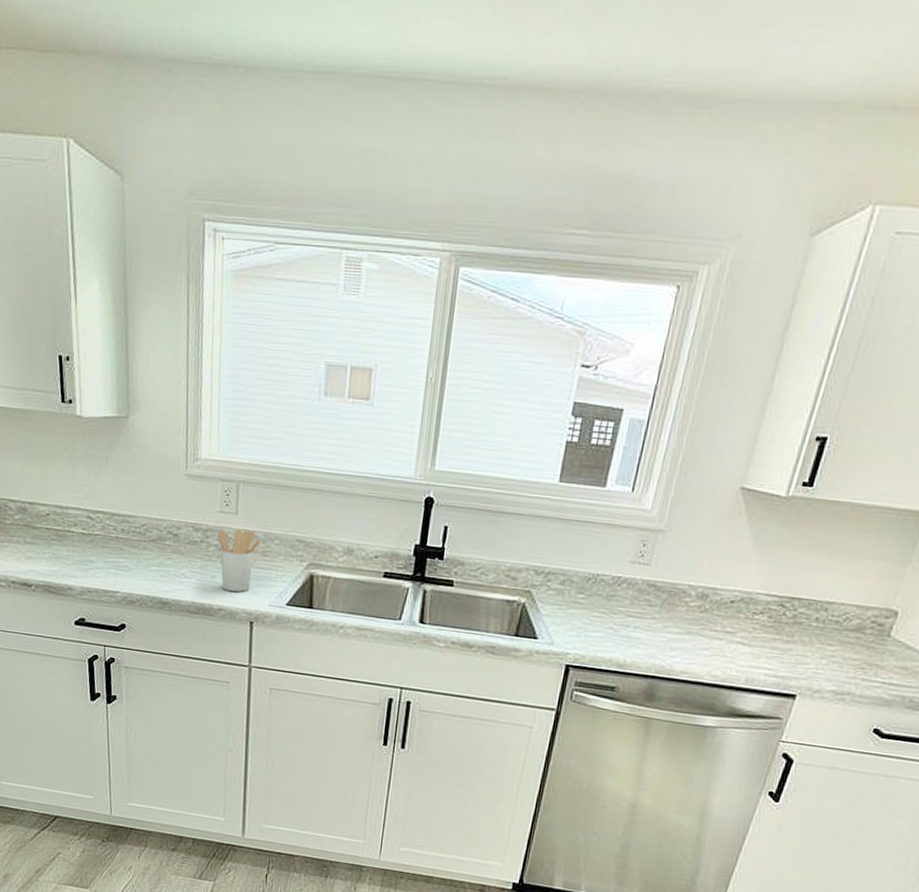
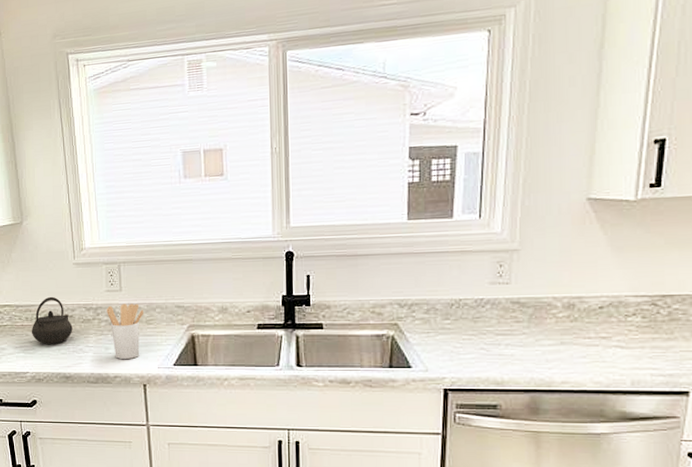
kettle: none [126,508,176,564] -> present [31,296,73,344]

